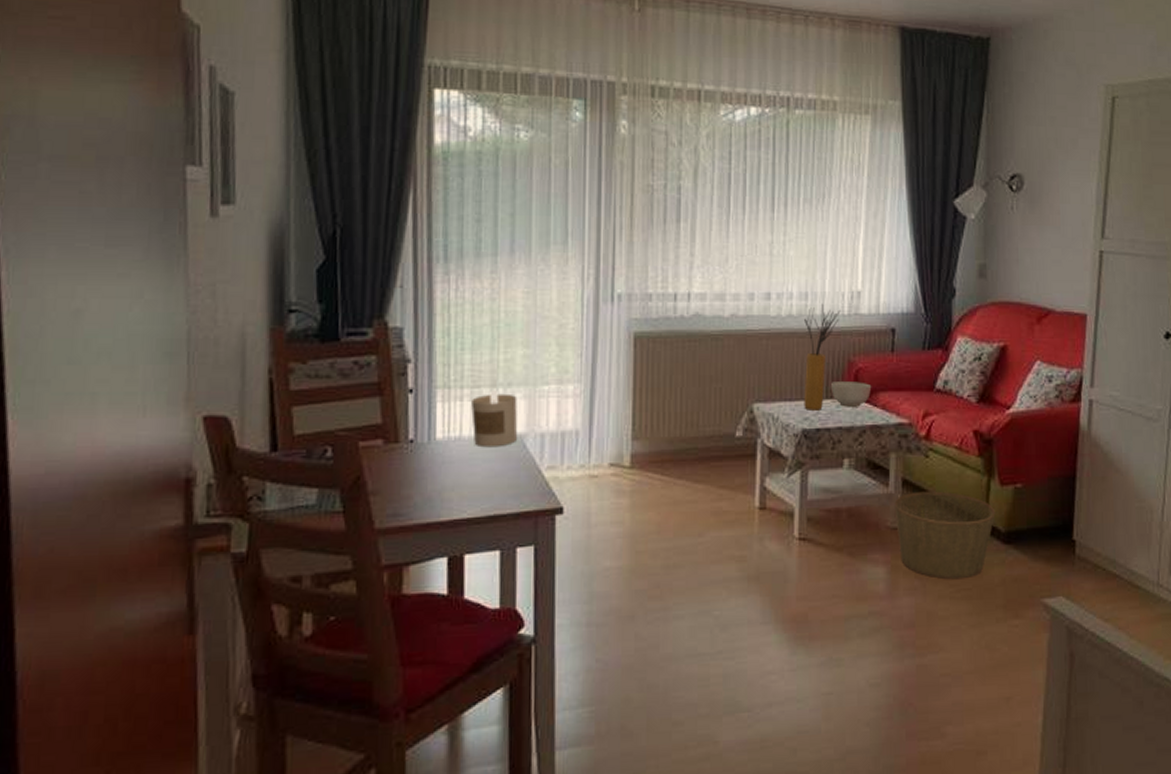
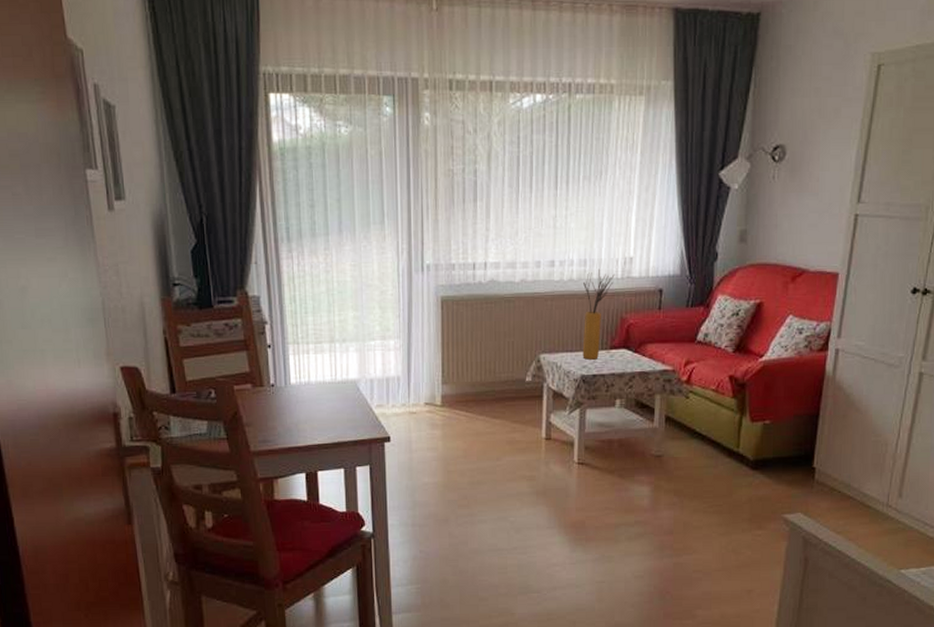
candle: present [471,390,518,448] -> none [316,345,353,390]
bowl: present [831,382,872,407] -> none [606,335,641,357]
basket: present [894,491,996,580] -> none [658,426,746,498]

